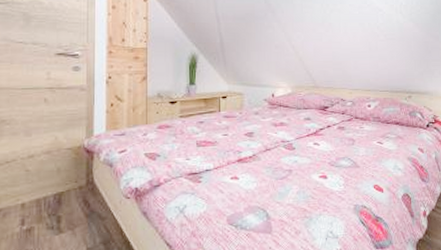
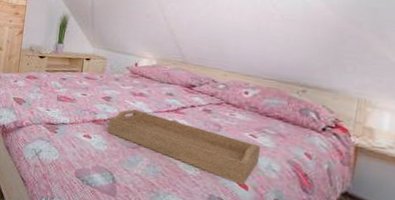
serving tray: none [255,140,388,189] -> present [108,109,262,185]

